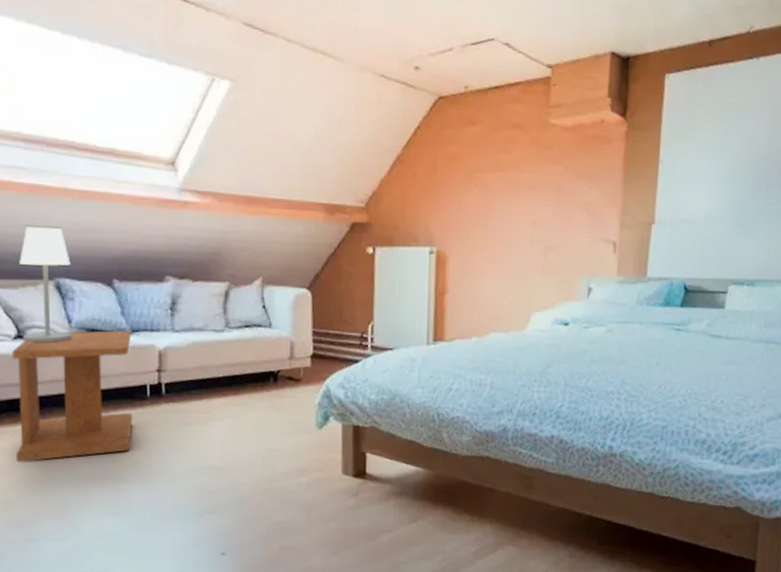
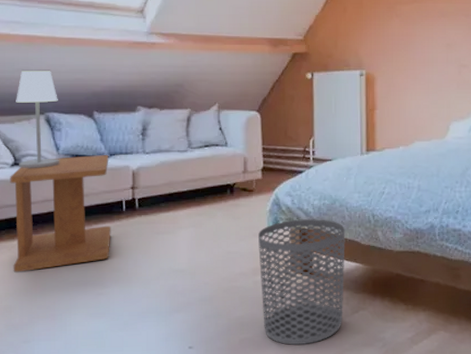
waste bin: none [304,414,406,556] -> present [258,218,345,345]

